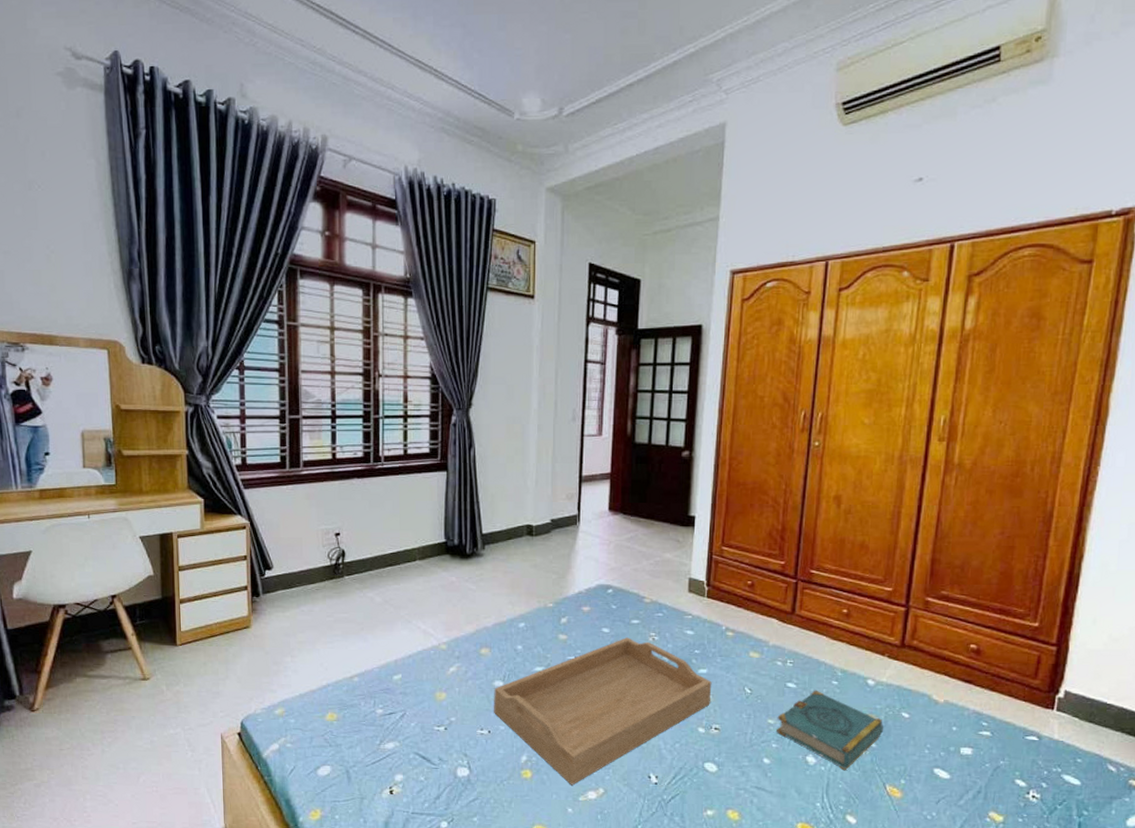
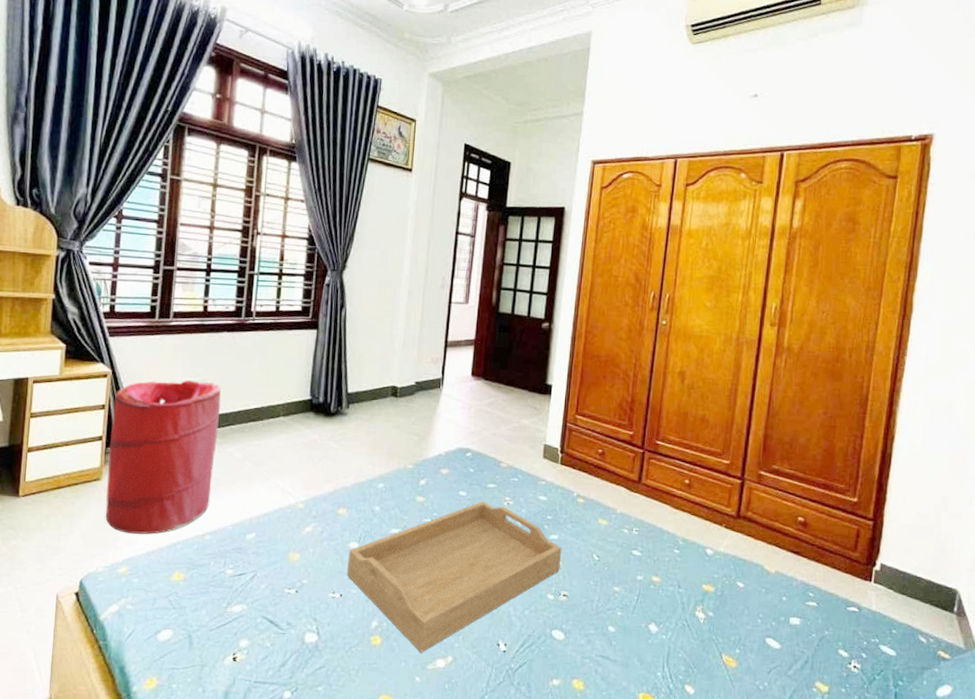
laundry hamper: none [254,528,358,678] -> present [105,380,221,535]
book: present [777,690,884,771] -> none [622,558,721,640]

